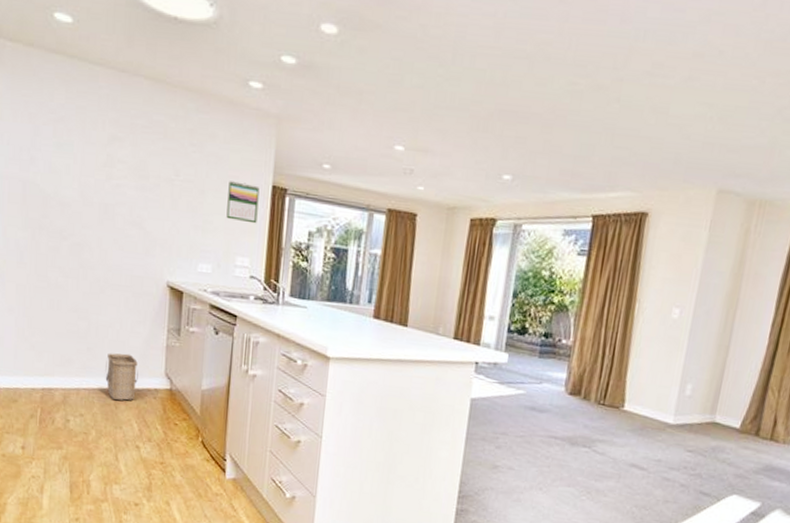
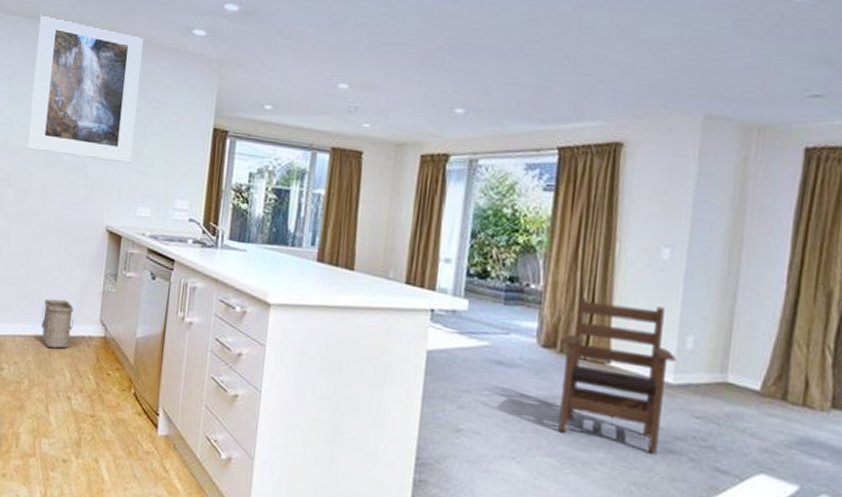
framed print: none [79,52,199,219] -> present [27,12,145,164]
calendar: present [226,181,260,224] -> none [167,125,201,167]
armchair: none [578,351,677,481] -> present [558,297,677,453]

